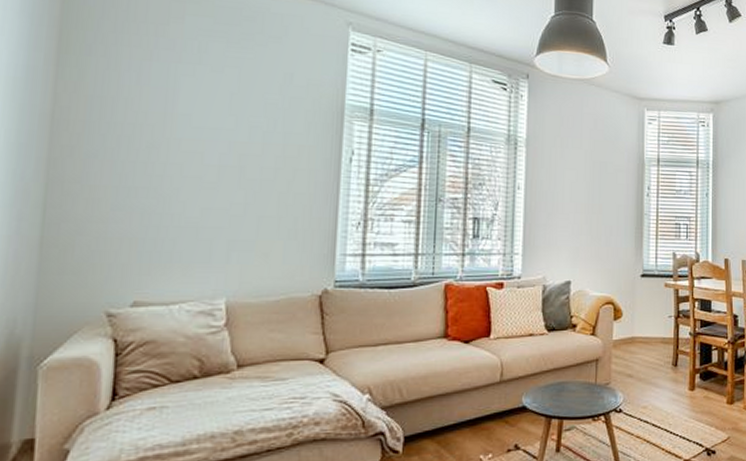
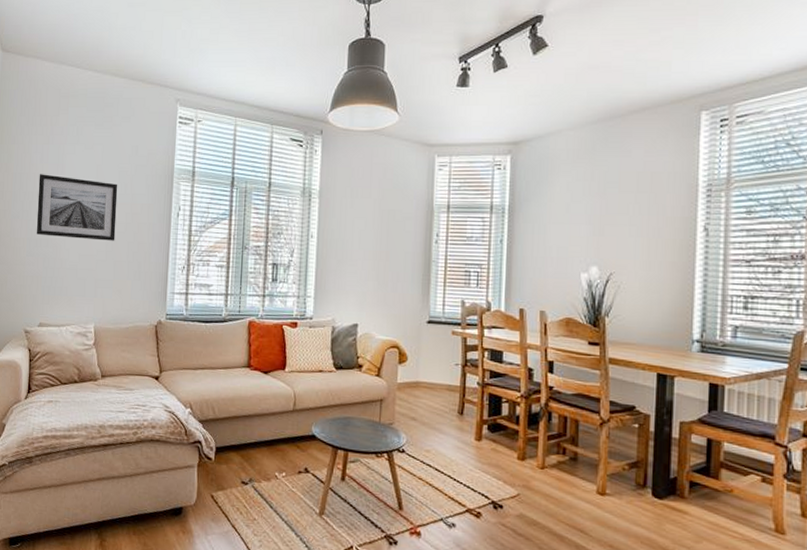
wall art: none [128,99,263,191] -> present [36,174,118,241]

